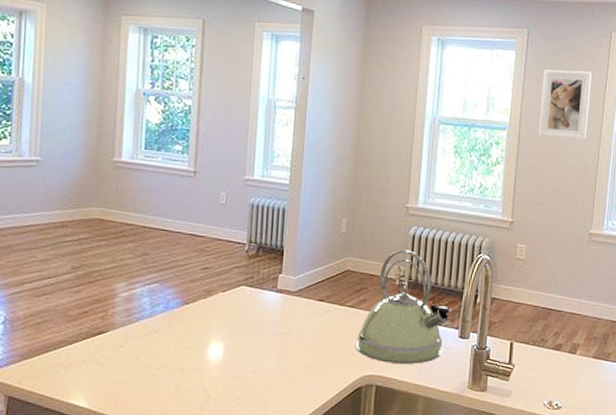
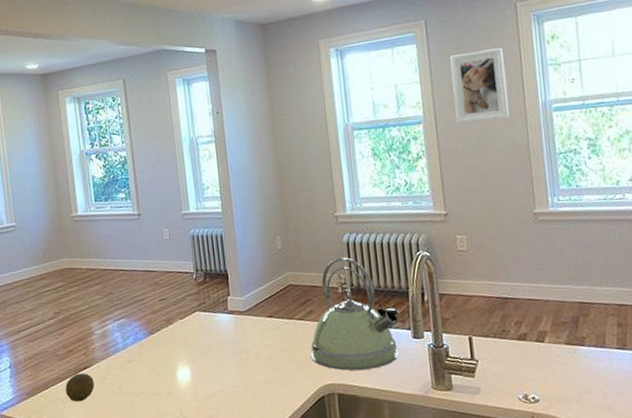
fruit: none [70,338,108,371] -> present [65,373,94,402]

